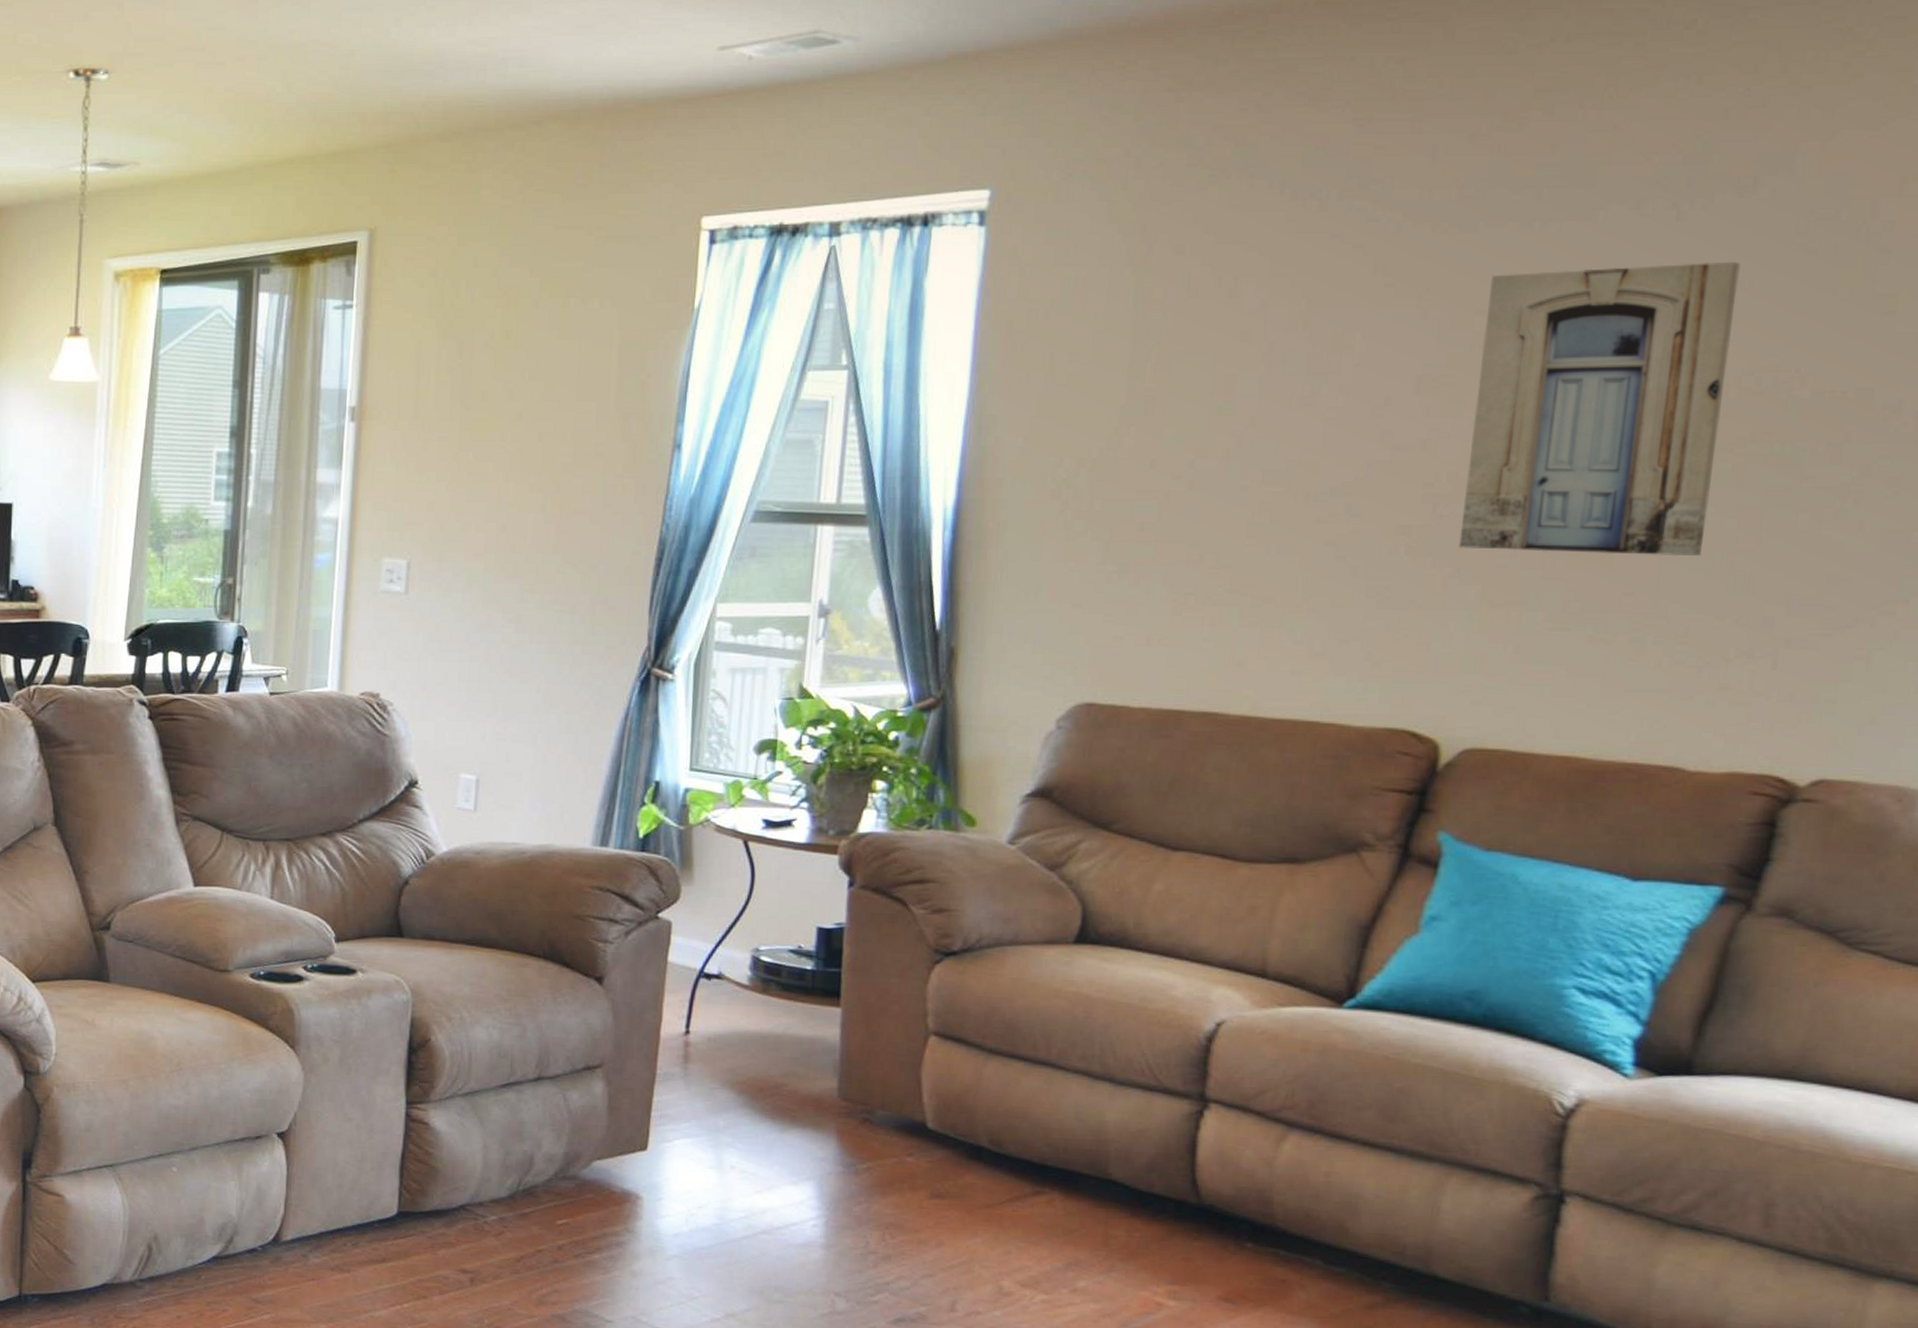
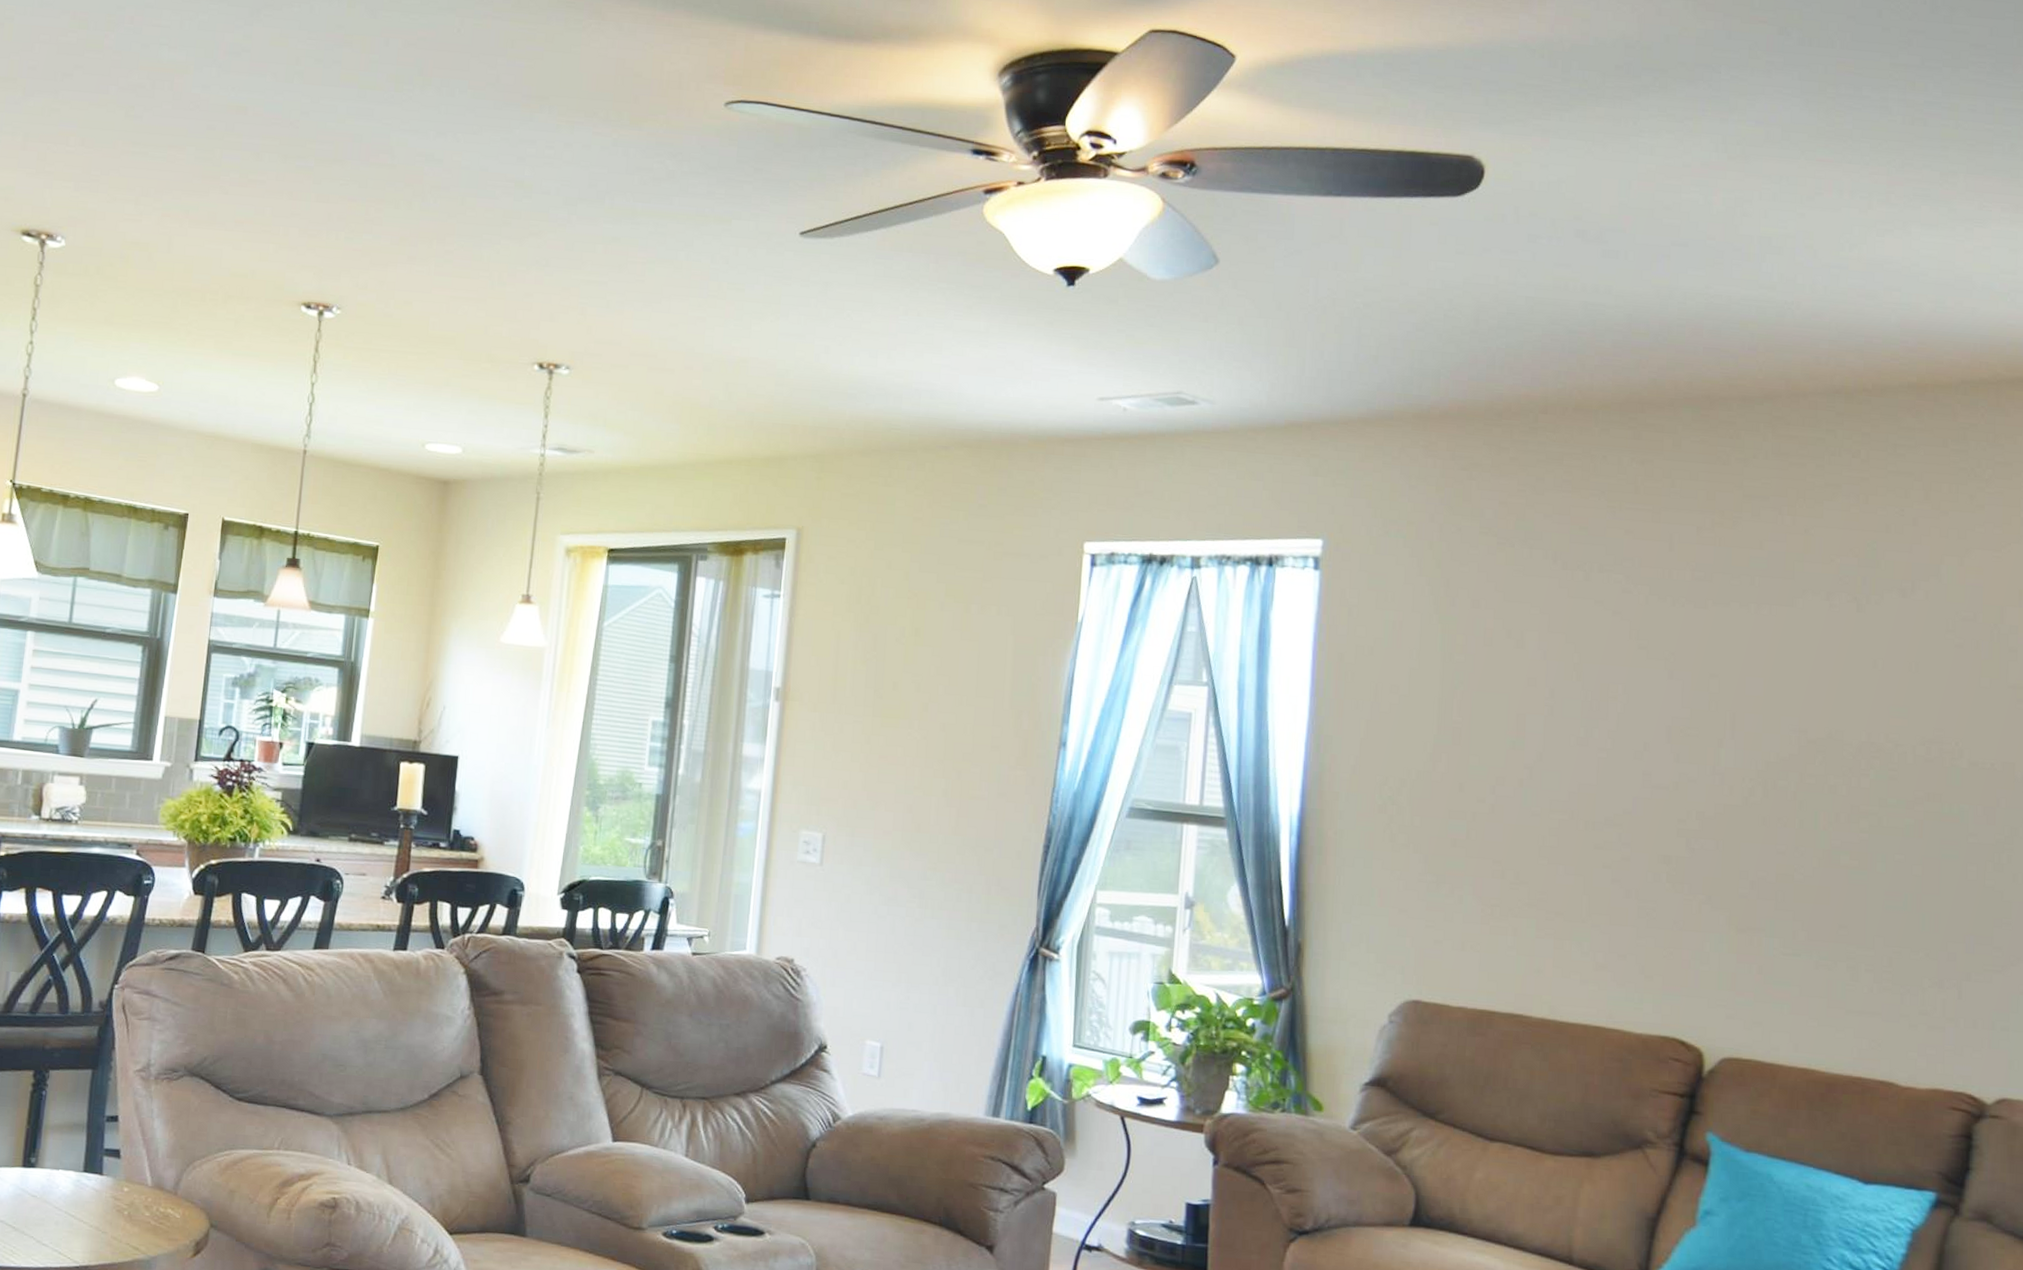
wall art: present [1459,261,1740,557] -> none [1708,645,1907,897]

